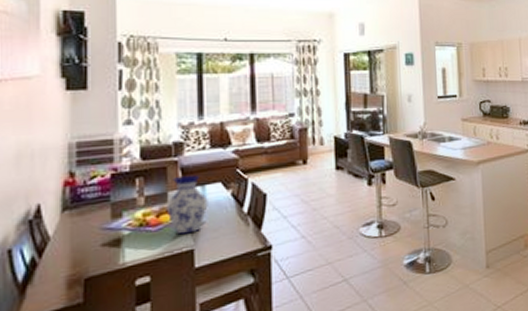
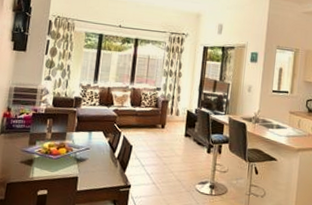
vase: present [166,174,208,235] -> none [64,122,92,165]

